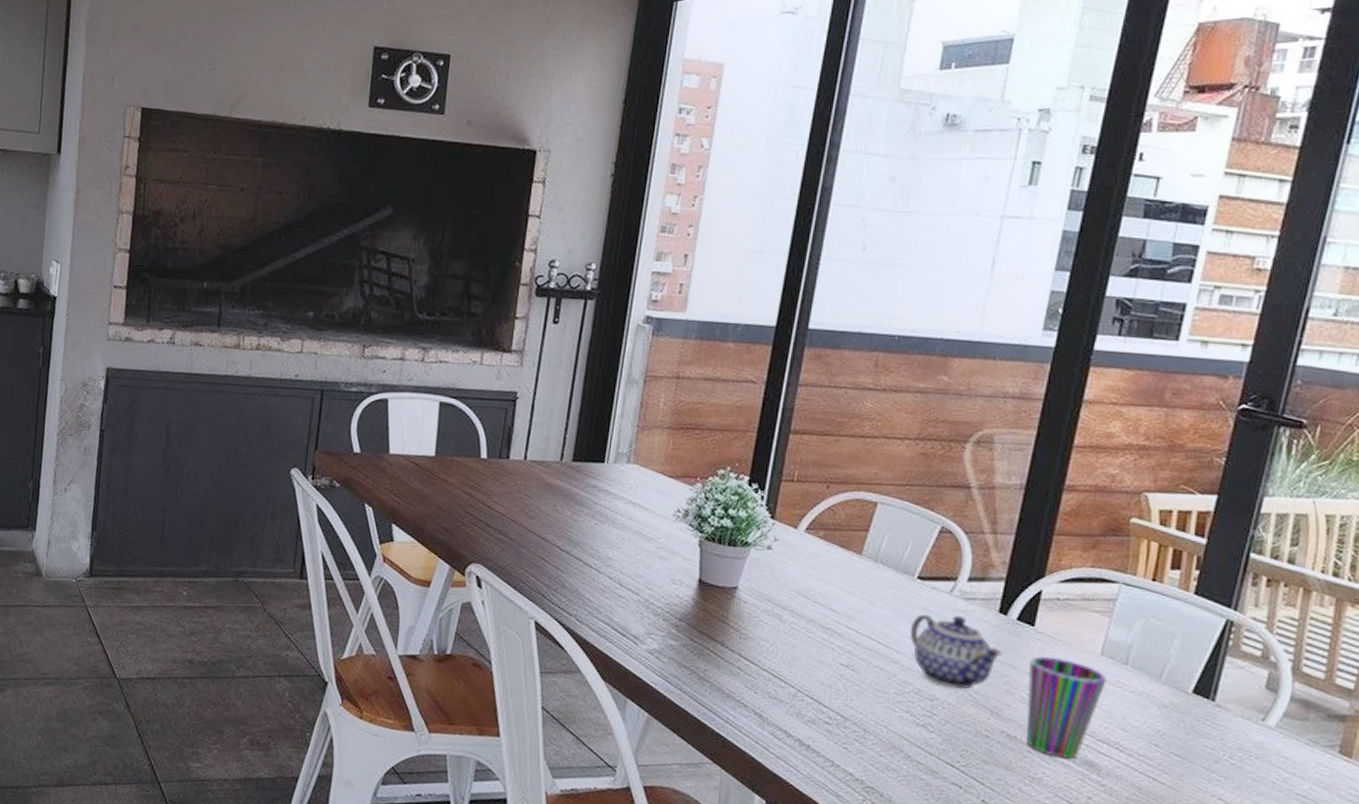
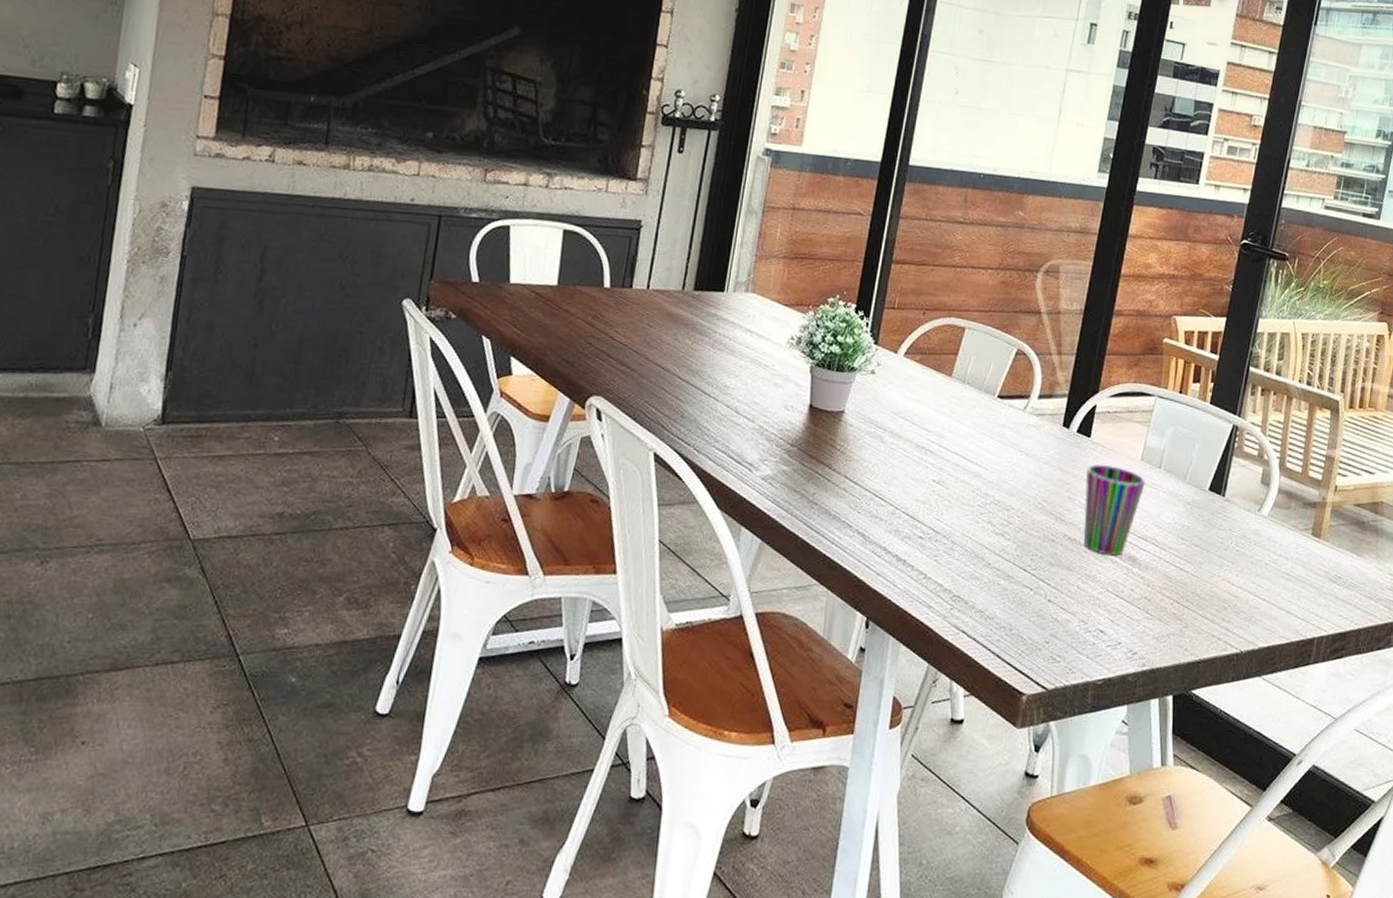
teapot: present [909,614,1002,689] -> none [990,430,1065,498]

